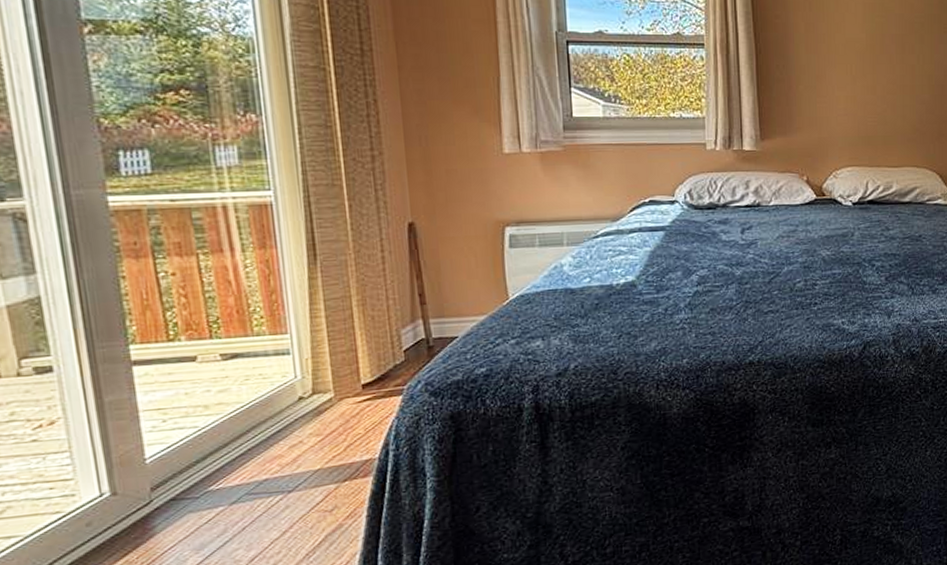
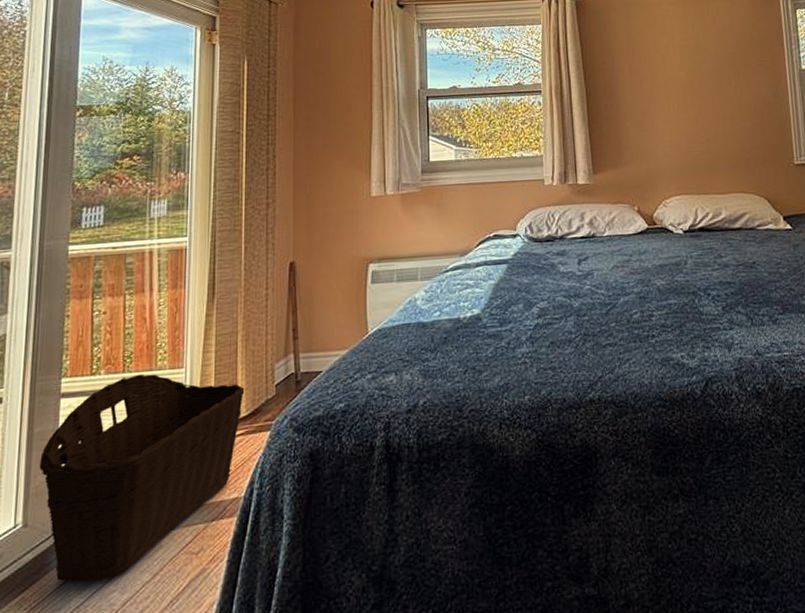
wicker basket: none [118,340,367,544] -> present [39,373,245,582]

